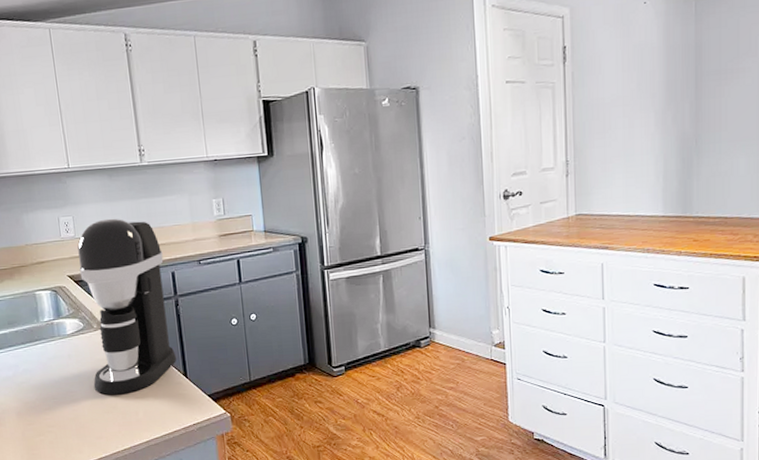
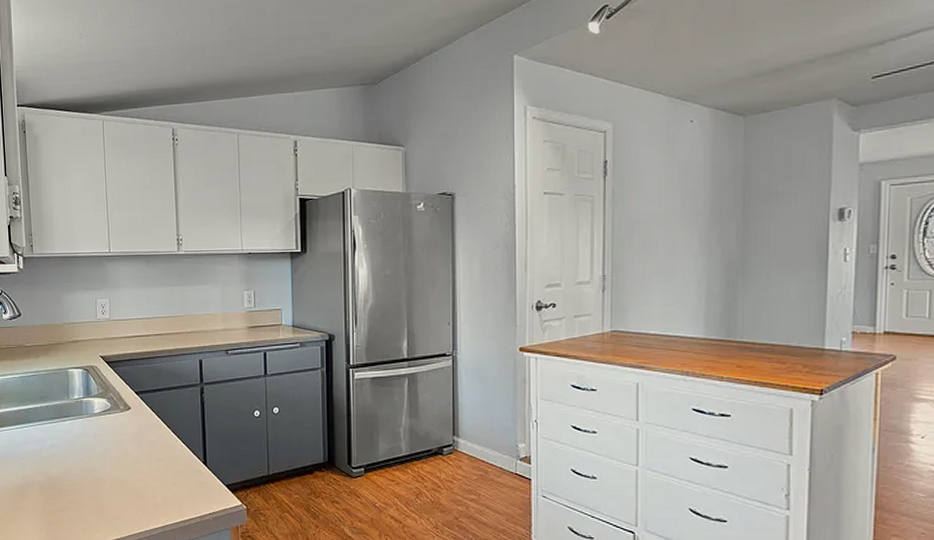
coffee maker: present [77,218,177,395] -> none [111,303,198,477]

